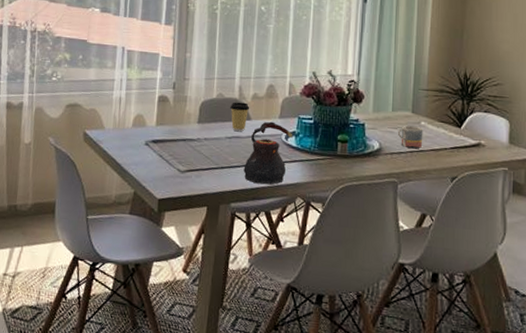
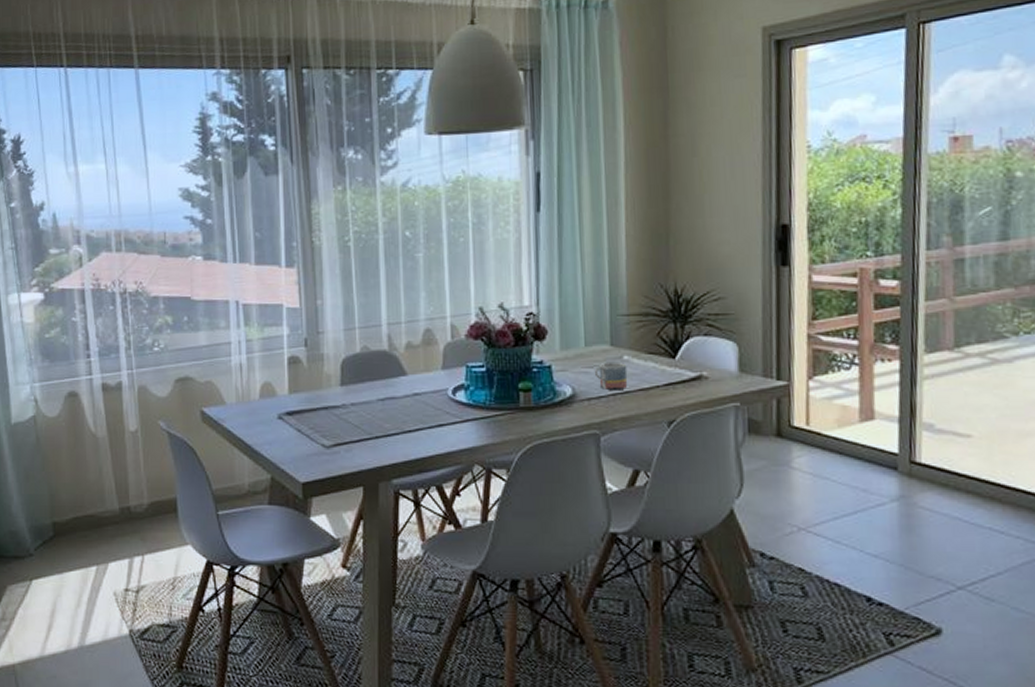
coffee cup: present [230,102,250,132] -> none [379,354,404,392]
teapot: present [243,121,292,185] -> none [404,374,461,453]

